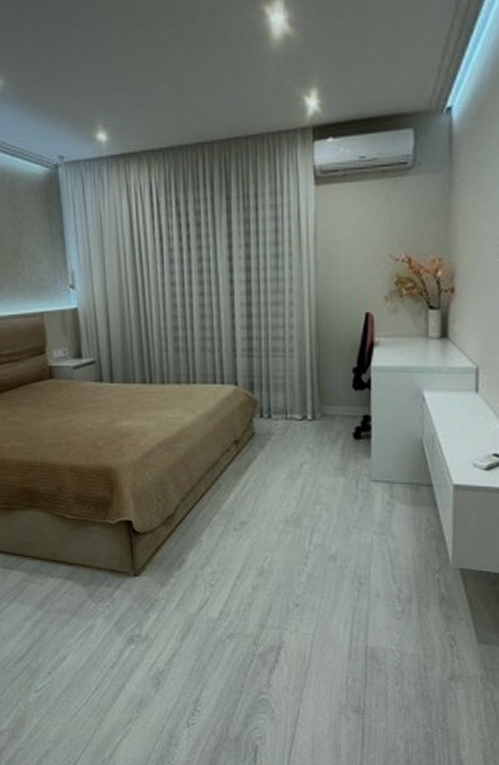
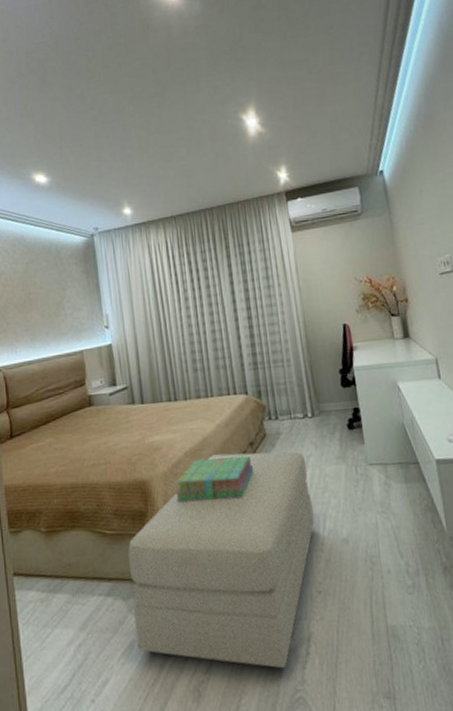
ottoman: none [90,449,300,671] -> present [128,451,315,669]
stack of books: none [146,452,237,499] -> present [176,456,254,503]

